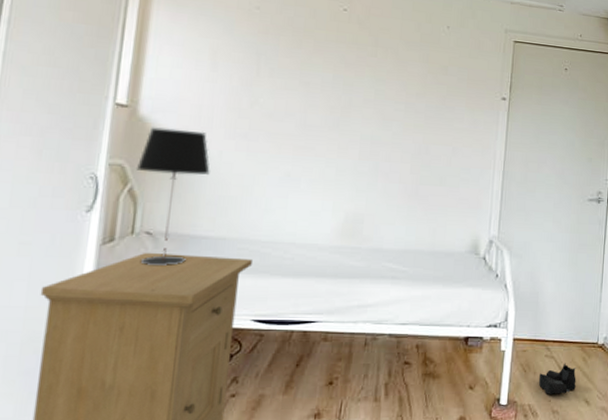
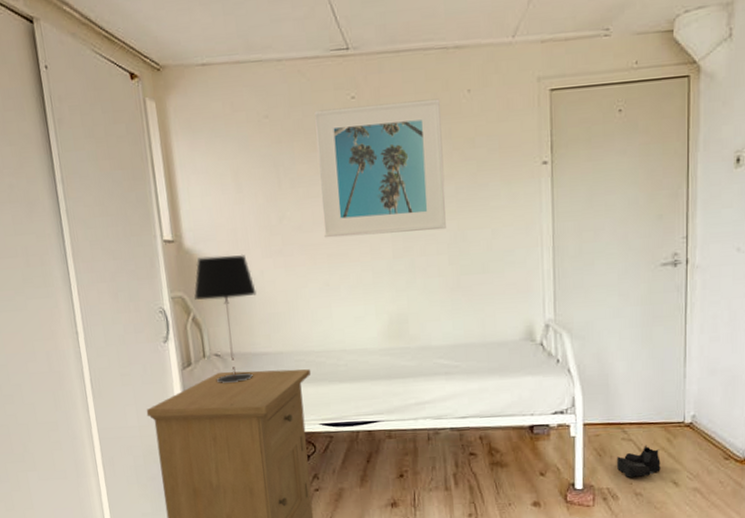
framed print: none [293,13,423,141] -> present [314,98,446,238]

